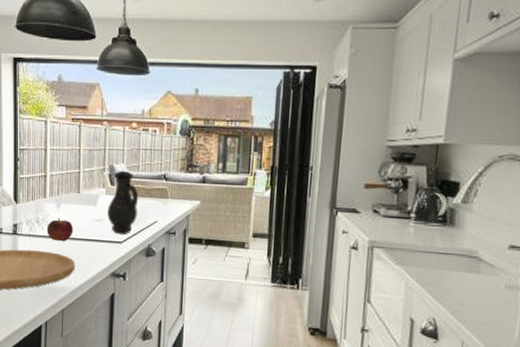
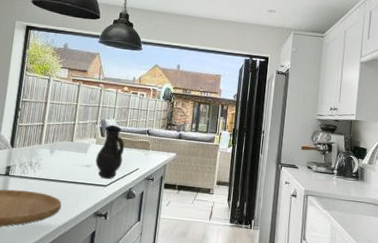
fruit: present [47,218,74,242] -> none [38,162,64,184]

